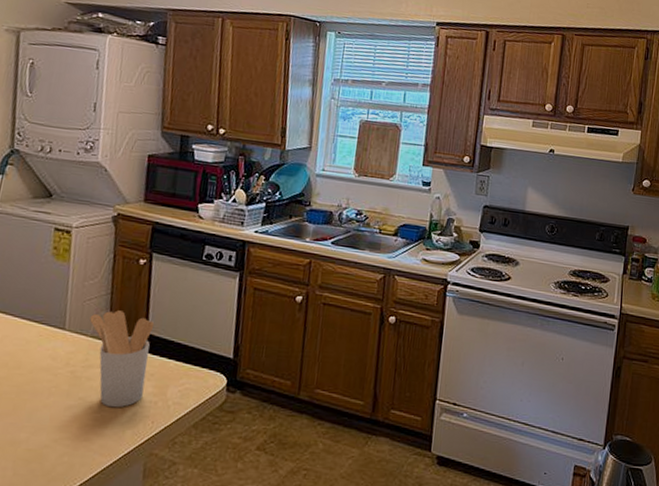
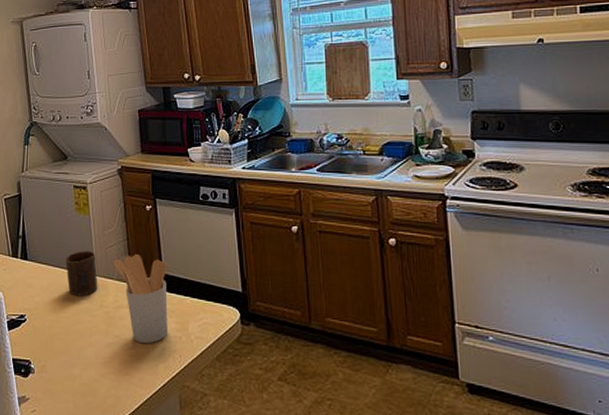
cup: none [28,301,70,352] -> present [65,251,98,296]

